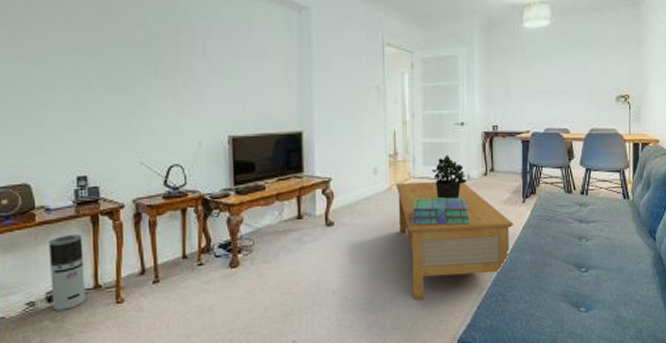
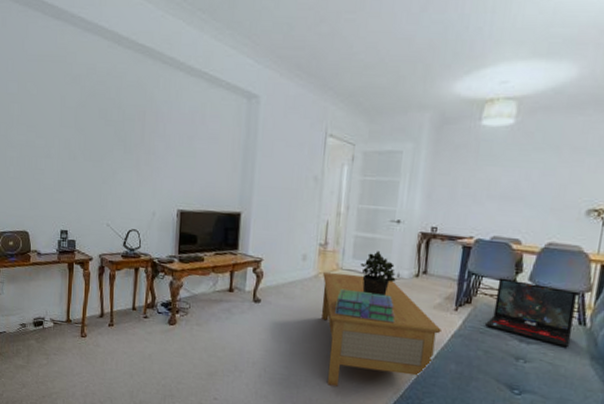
air purifier: present [49,234,86,311] -> none [37,275,61,335]
laptop: none [550,166,619,222] -> present [485,278,577,348]

